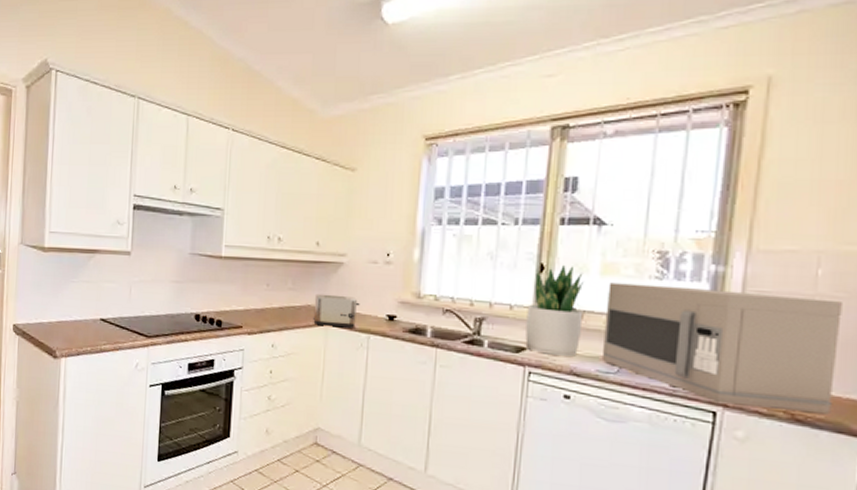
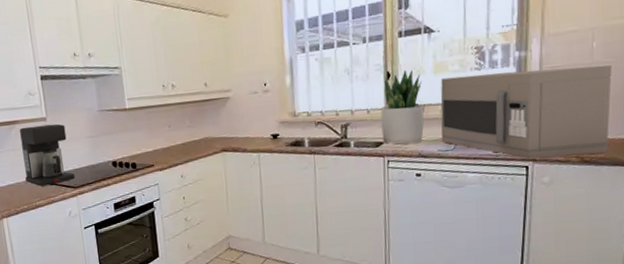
coffee maker: none [95,258,151,329] -> present [20,124,75,187]
toaster: present [313,293,360,329] -> none [210,124,248,153]

